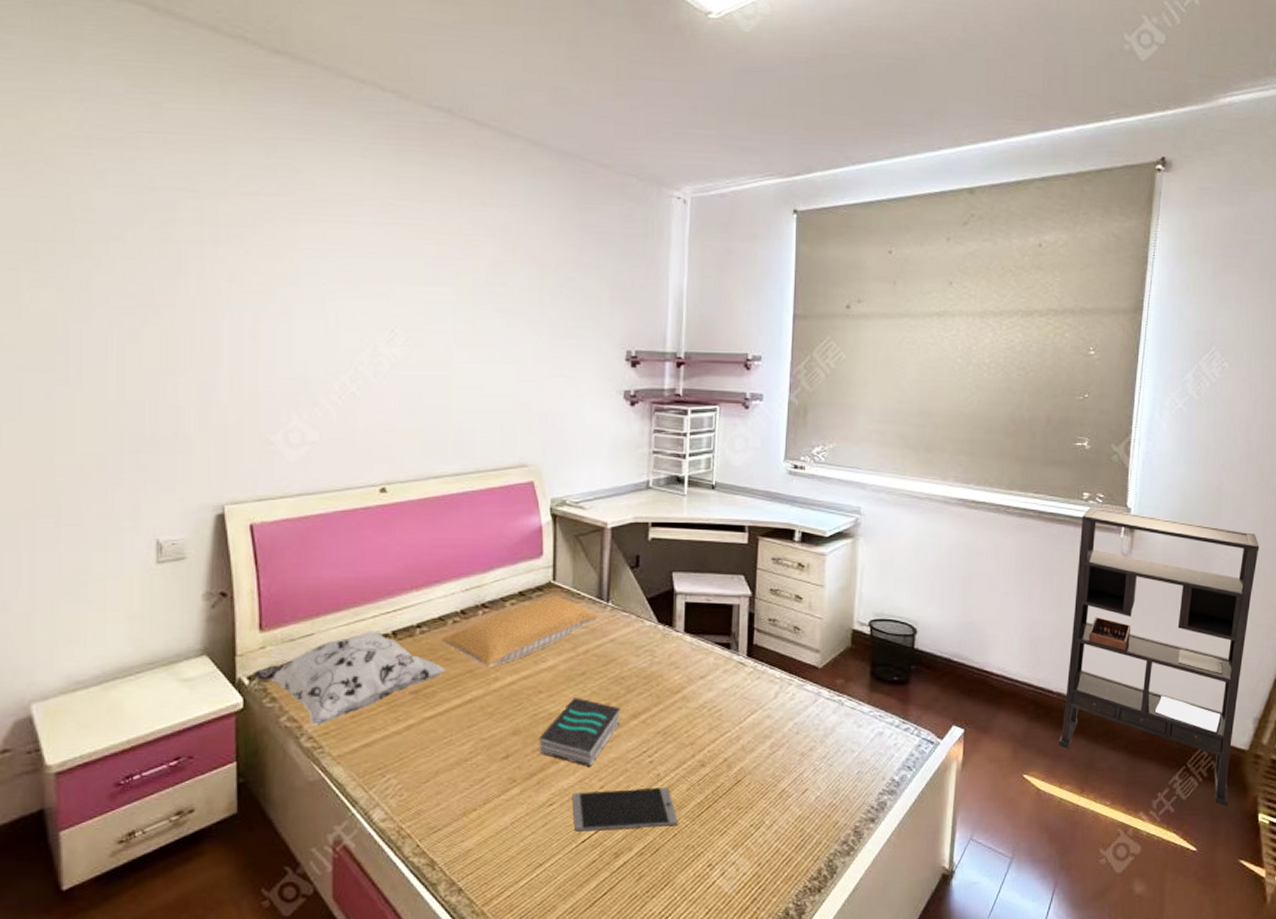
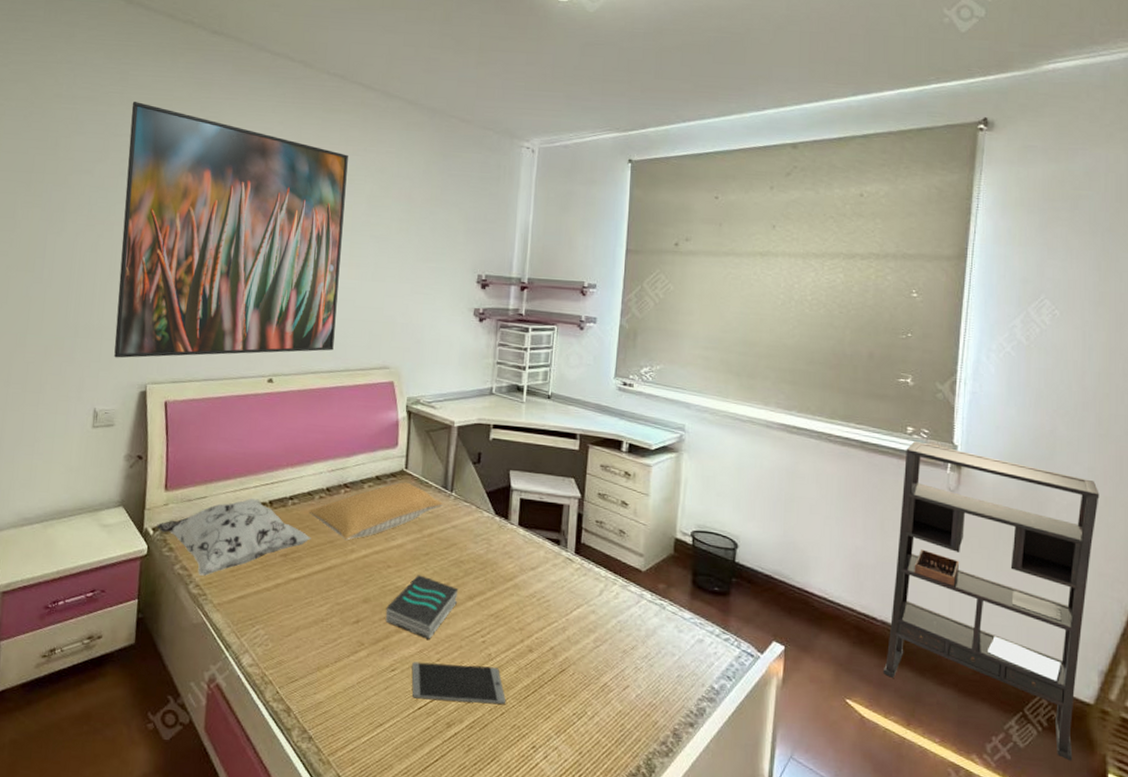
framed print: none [170,144,462,475] -> present [114,102,348,358]

